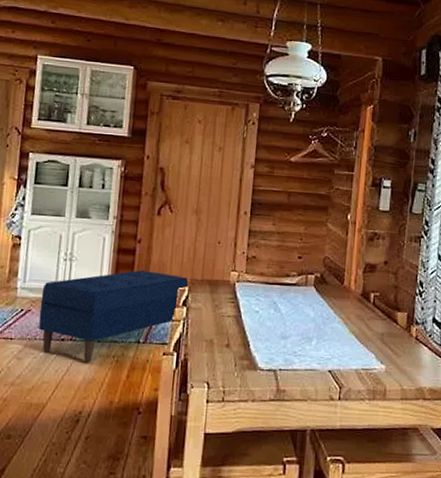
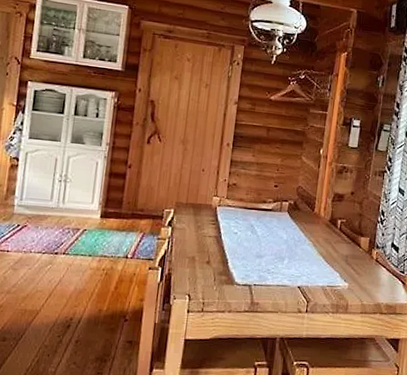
bench: present [38,270,189,363] -> none [34,193,174,275]

